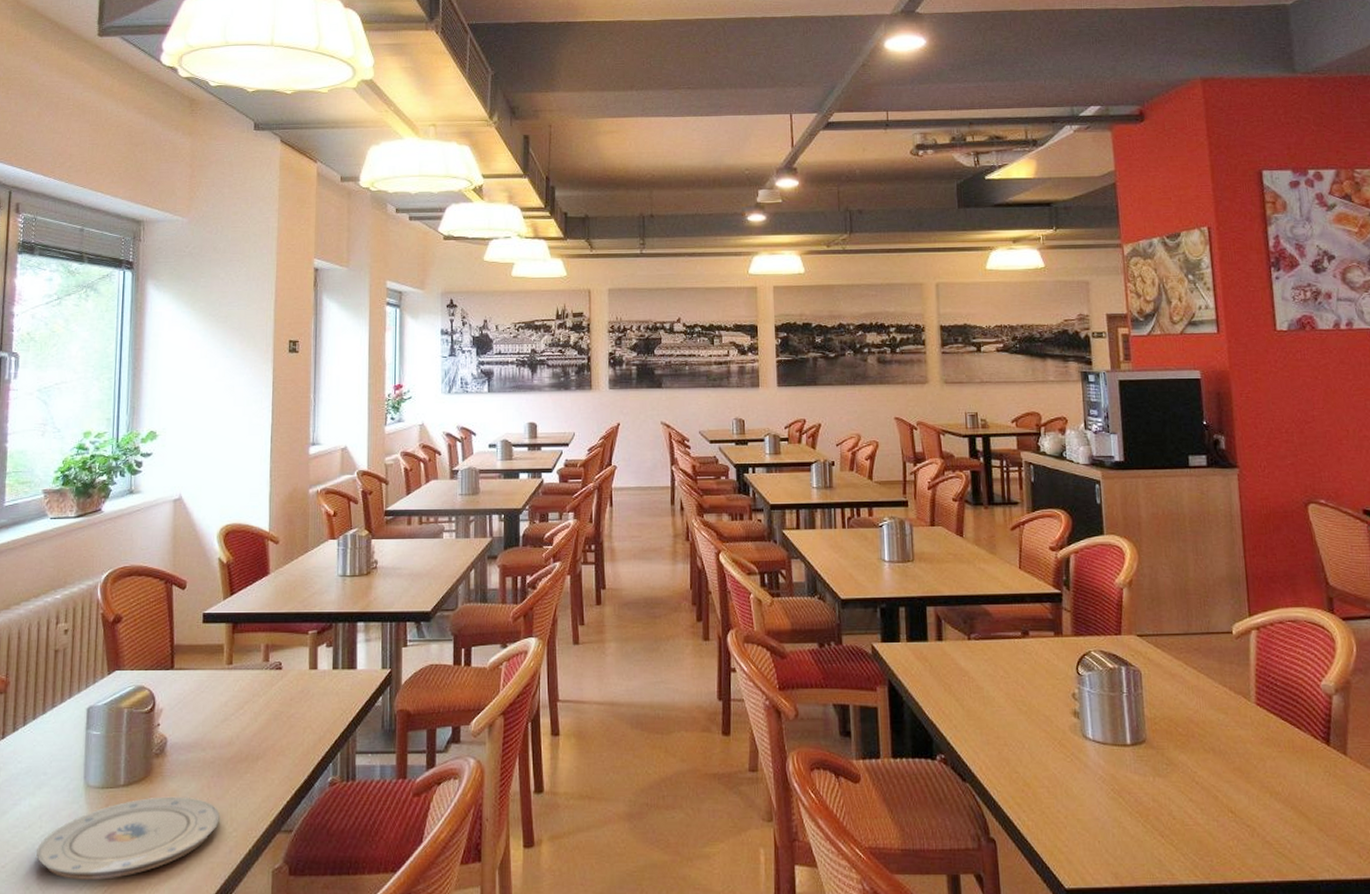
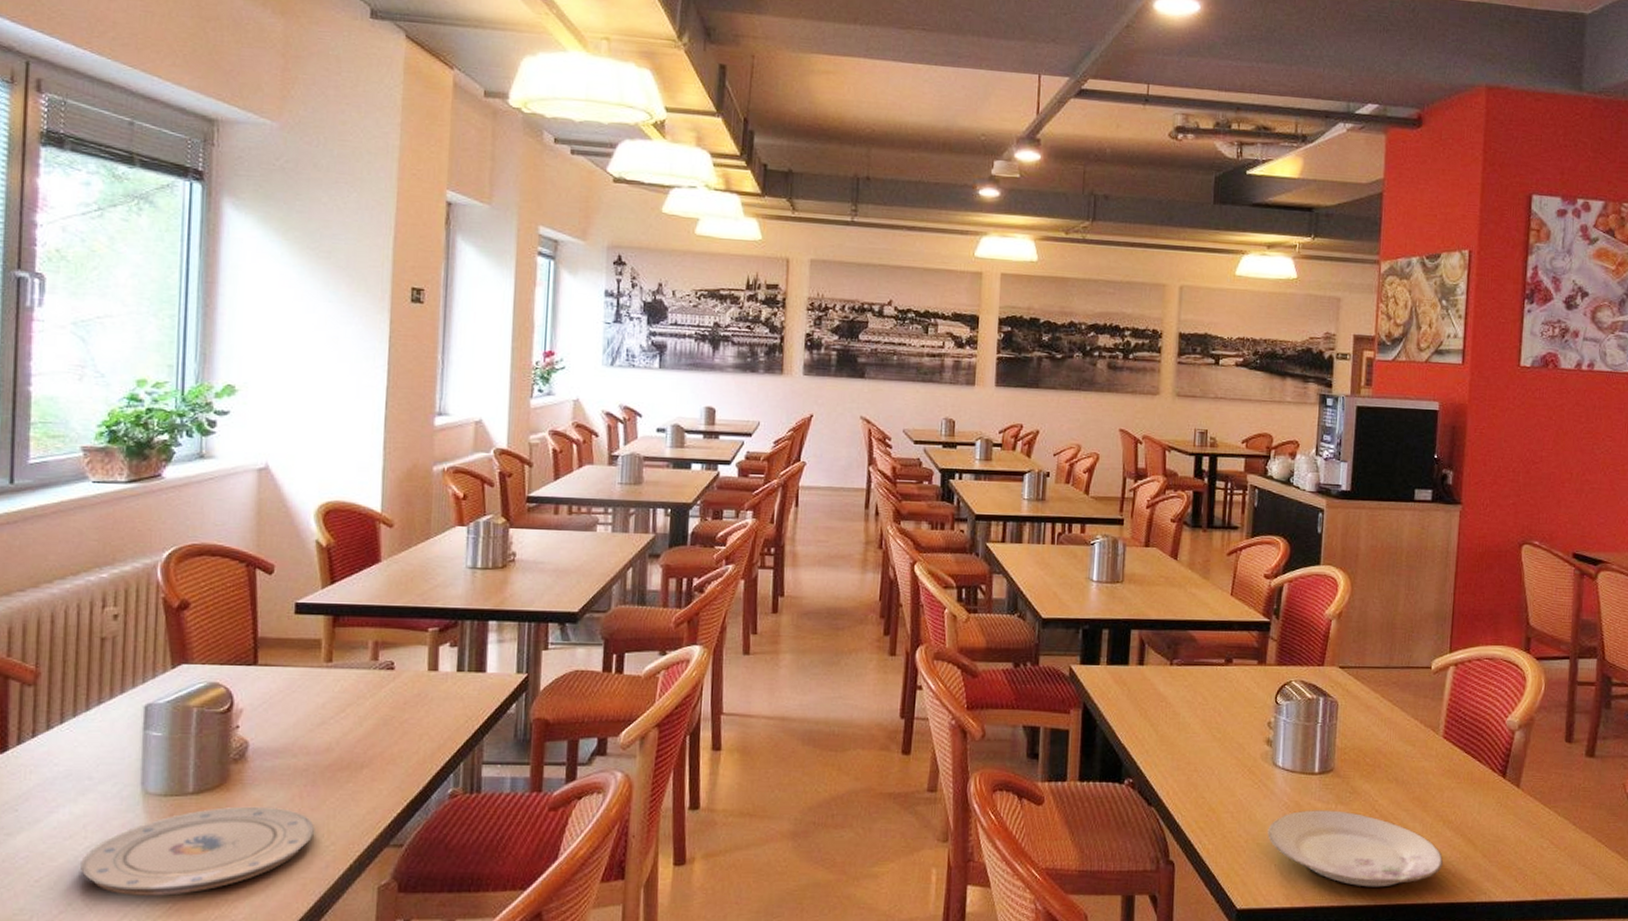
plate: none [1086,783,1277,865] -> present [1267,810,1444,887]

